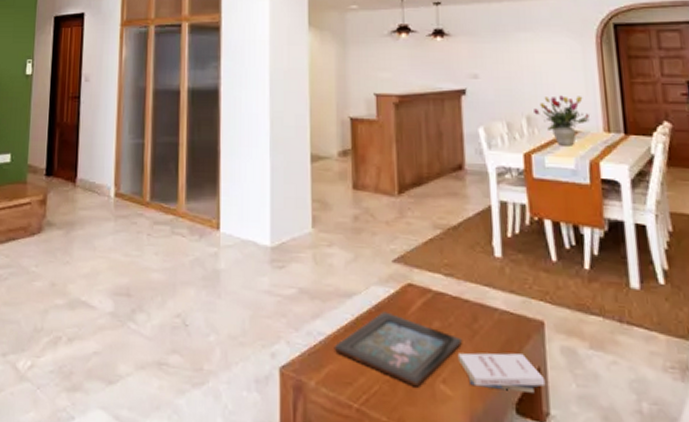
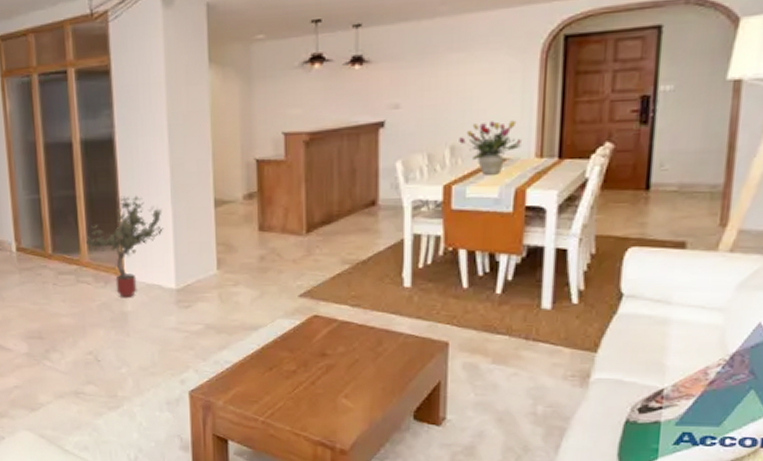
potted tree: none [183,146,261,253] -> present [85,195,163,297]
decorative tray: present [334,311,463,387] -> none [240,341,366,402]
books: present [457,352,546,394] -> none [360,370,445,404]

